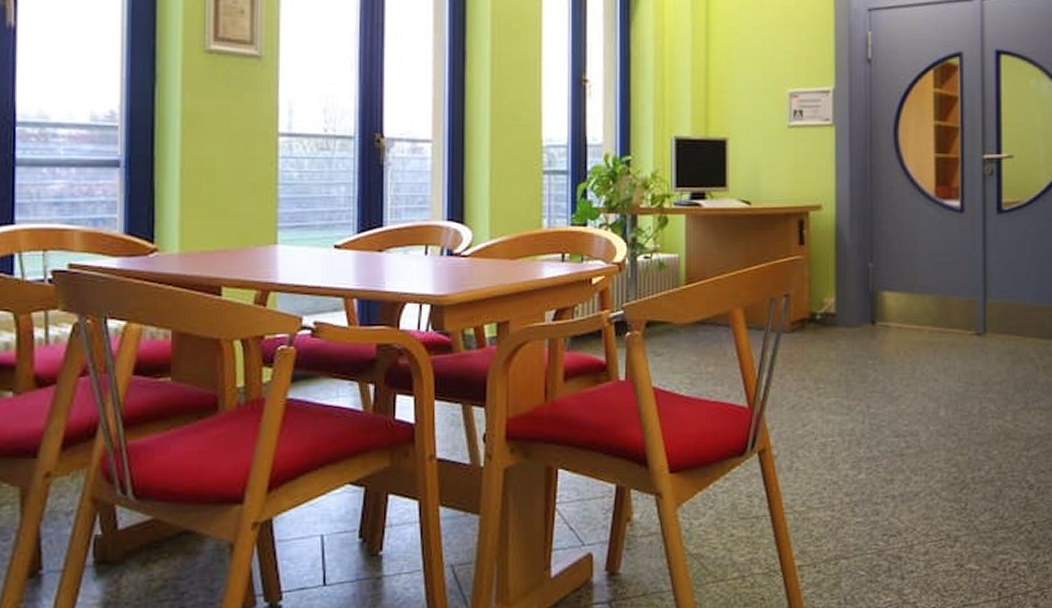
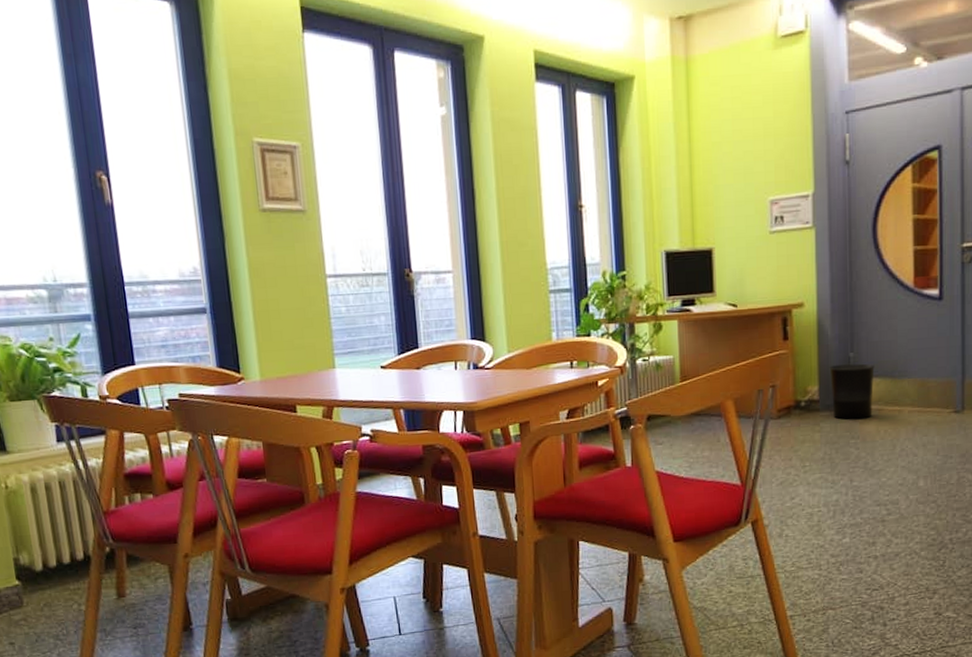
waste bin: none [847,275,894,338] -> present [829,363,875,420]

